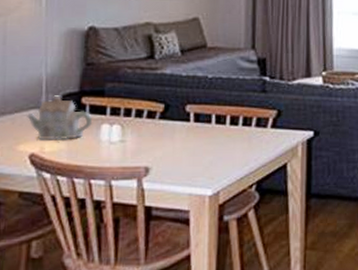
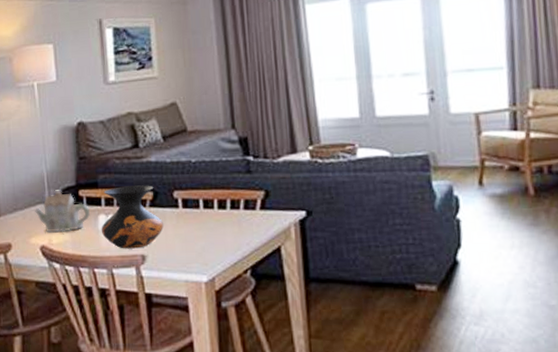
vase: none [102,96,172,161] -> present [101,185,164,249]

